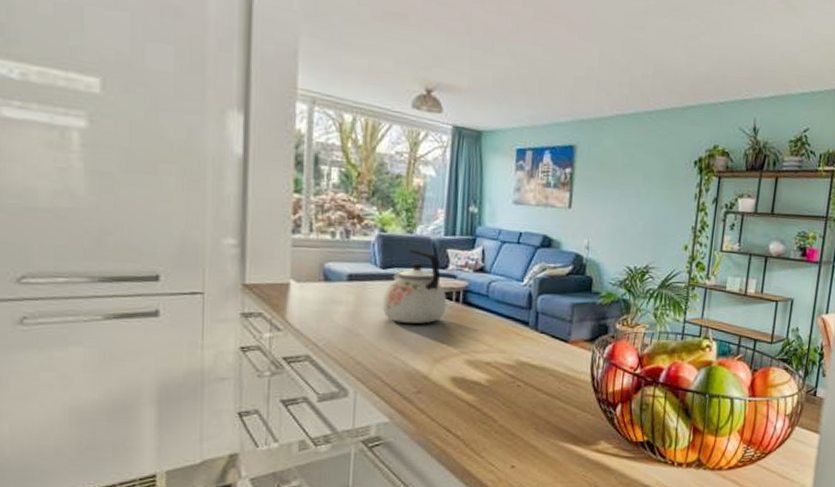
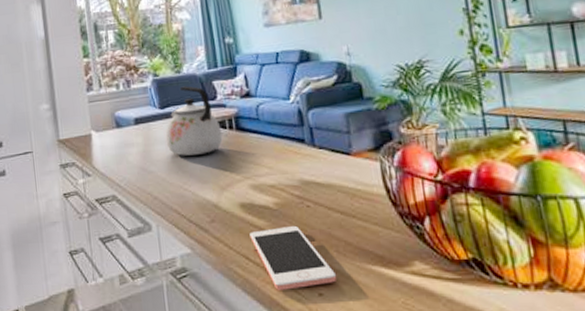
cell phone: none [455,402,531,462] -> present [249,225,337,290]

